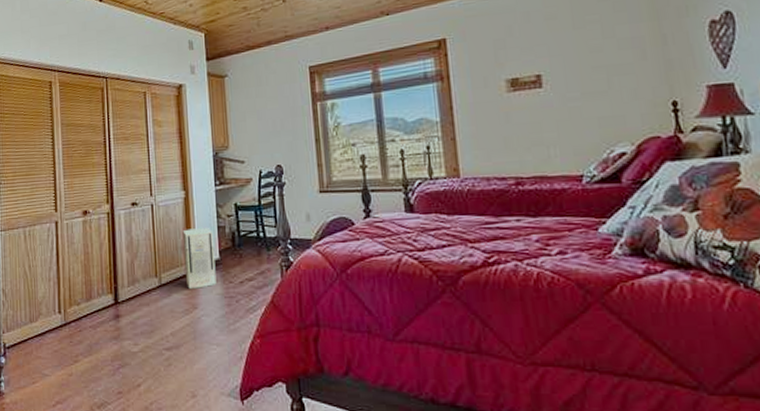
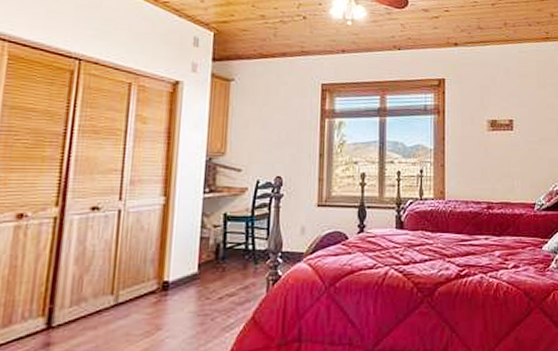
air purifier: present [182,228,217,289] -> none [151,239,194,307]

